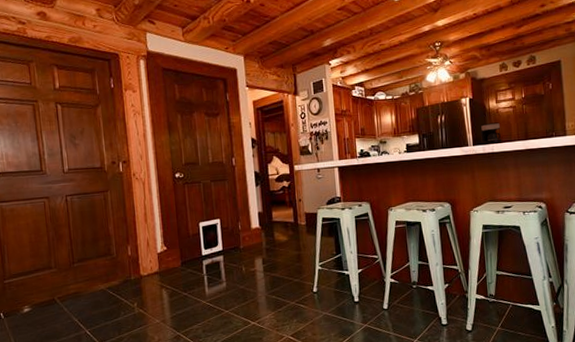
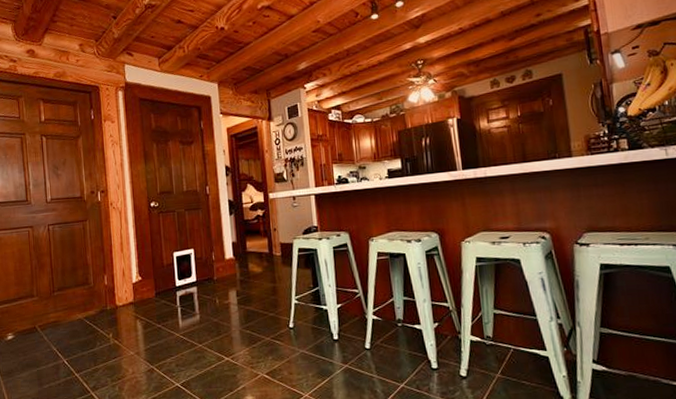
coffee maker: present [480,122,505,146] -> none [470,143,500,170]

